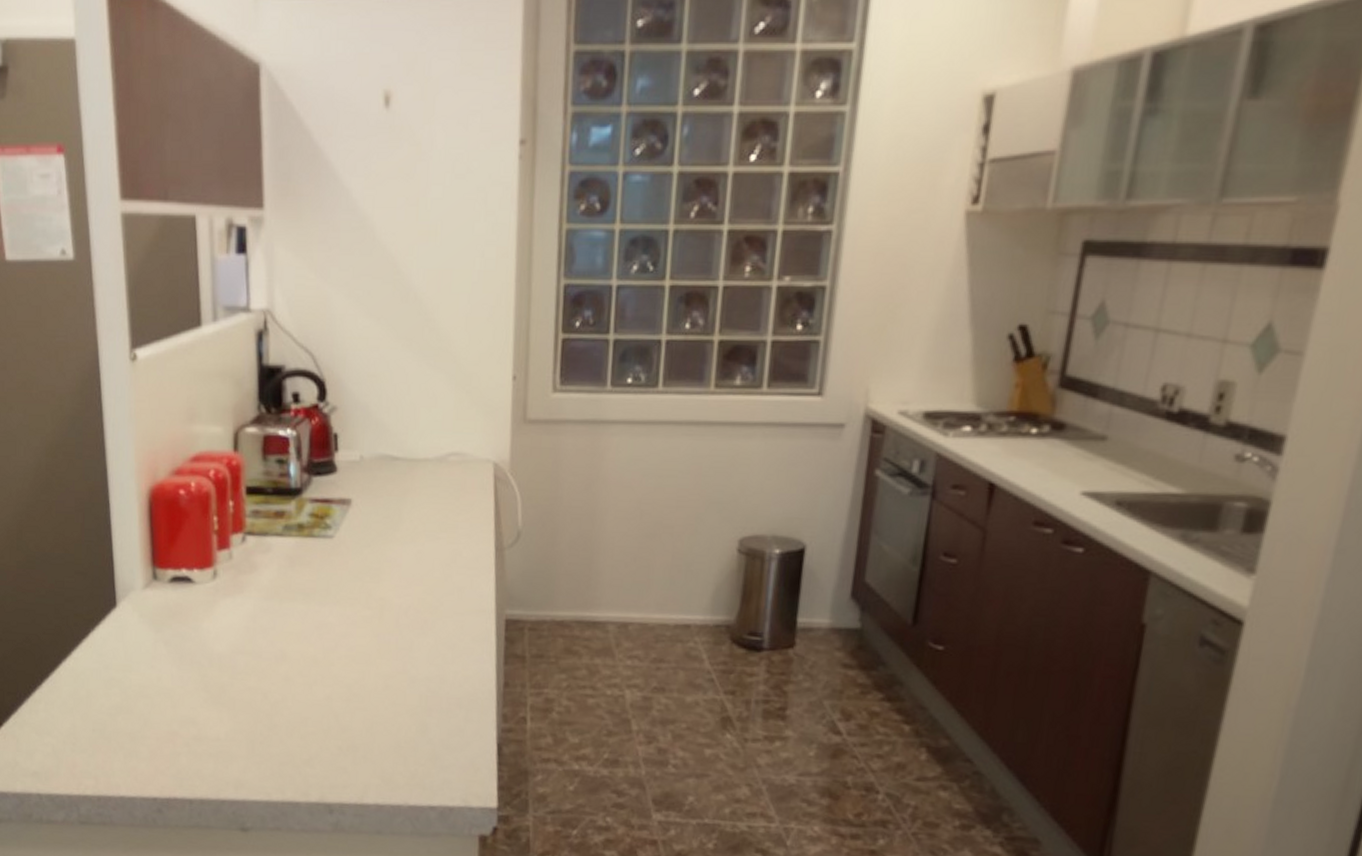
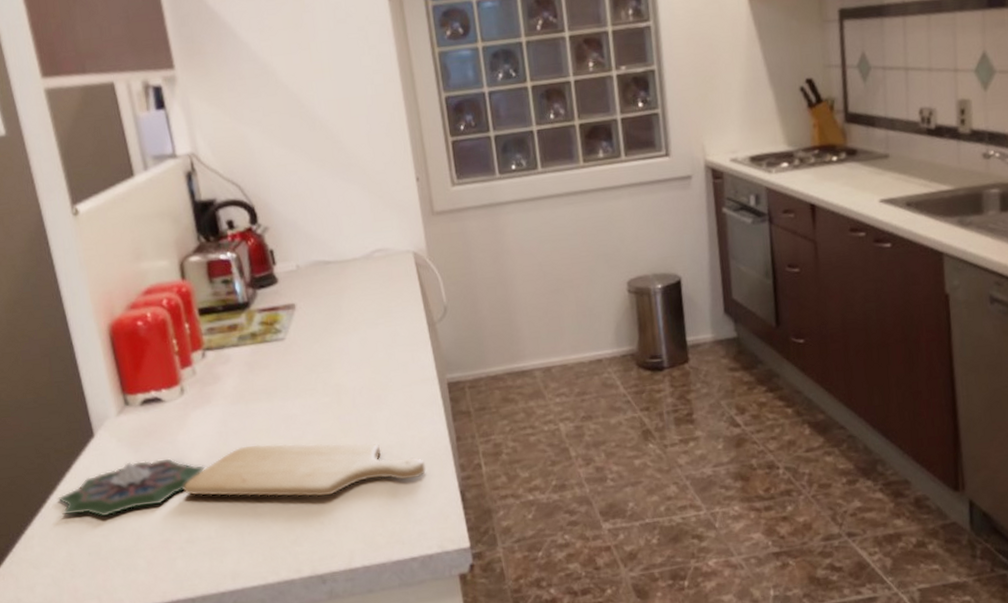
flower: none [69,641,225,695] -> present [56,458,205,517]
chopping board: none [199,647,464,720] -> present [183,443,426,497]

